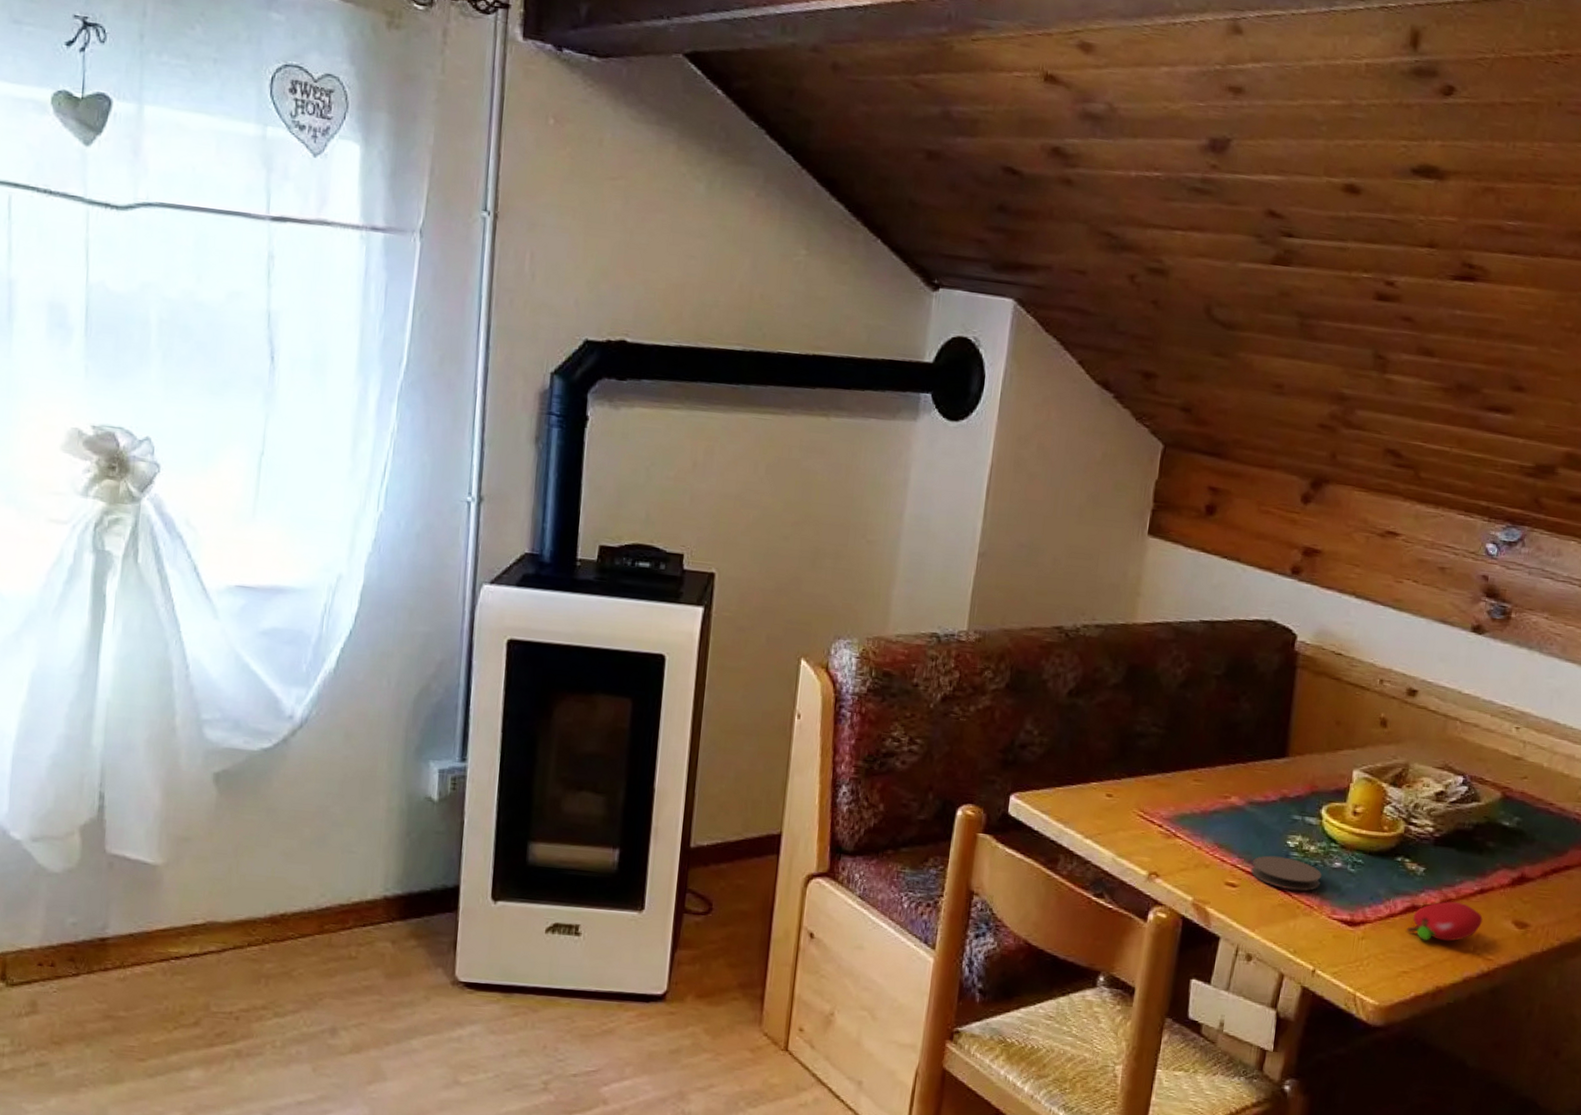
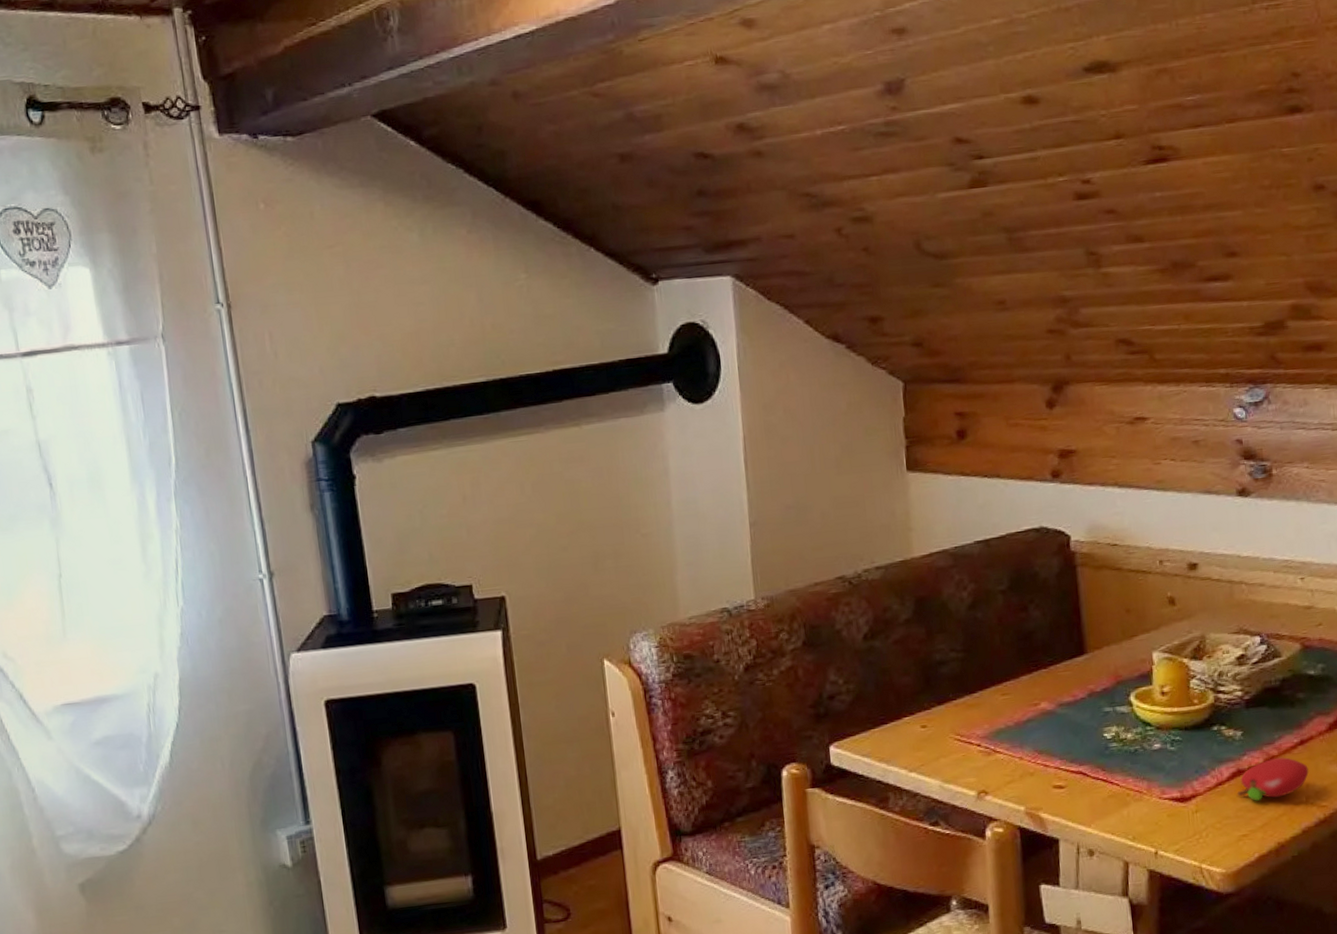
coaster: present [1251,855,1322,891] -> none [1074,749,1145,781]

